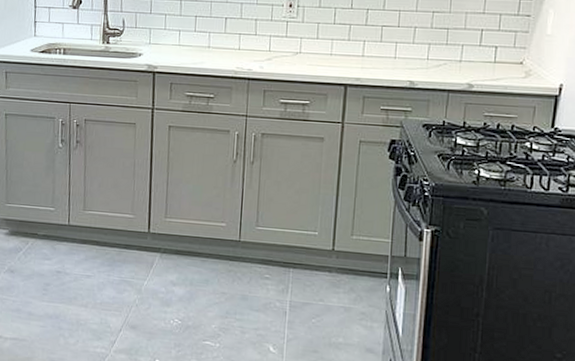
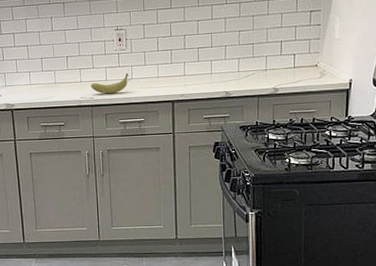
fruit: none [250,45,297,68] -> present [91,73,129,94]

